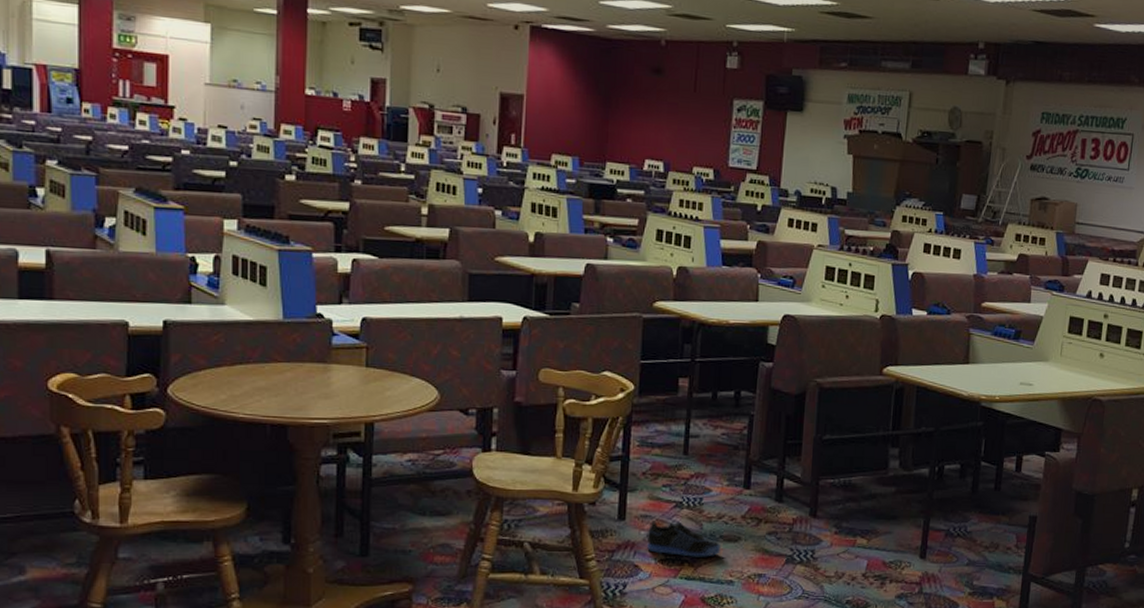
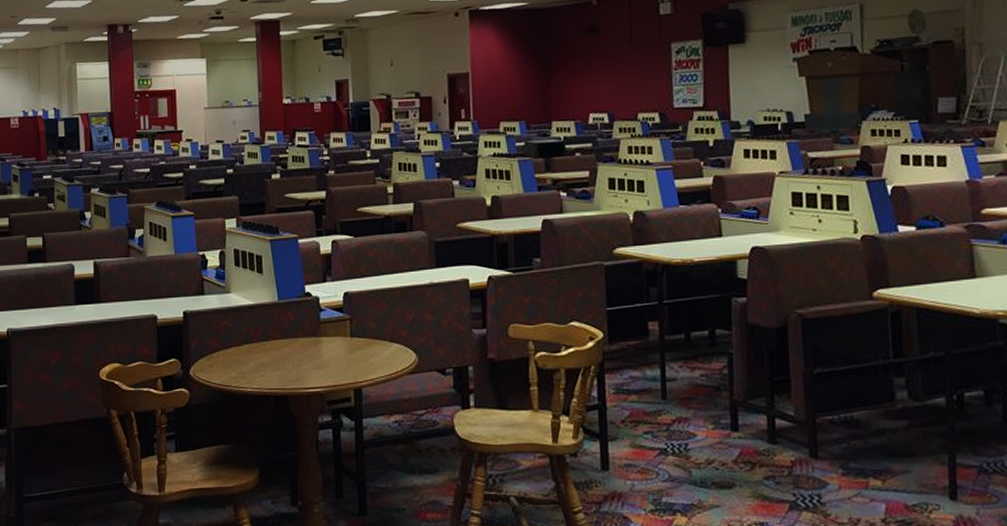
sneaker: present [646,521,721,557] -> none [633,470,715,506]

